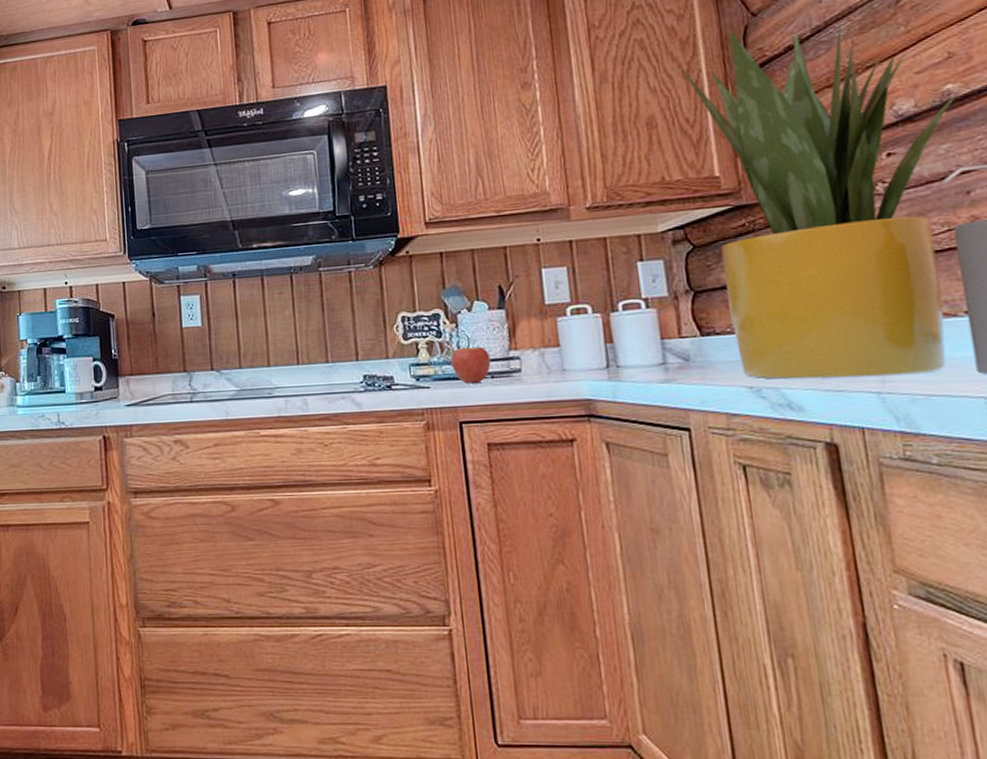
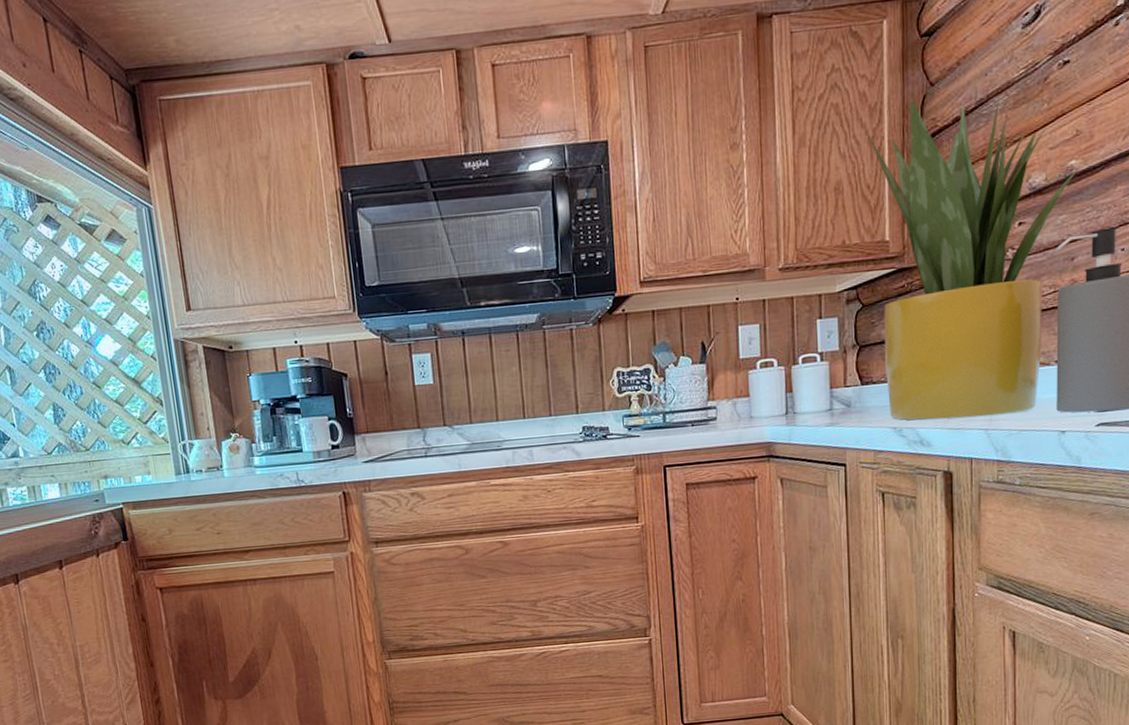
fruit: present [450,339,491,384] -> none [658,392,692,432]

